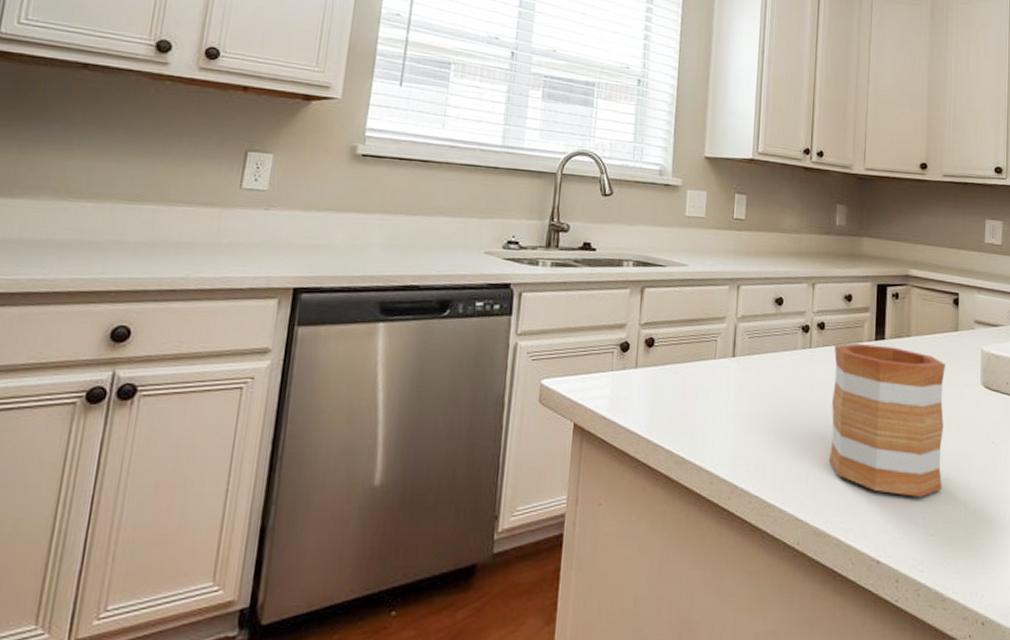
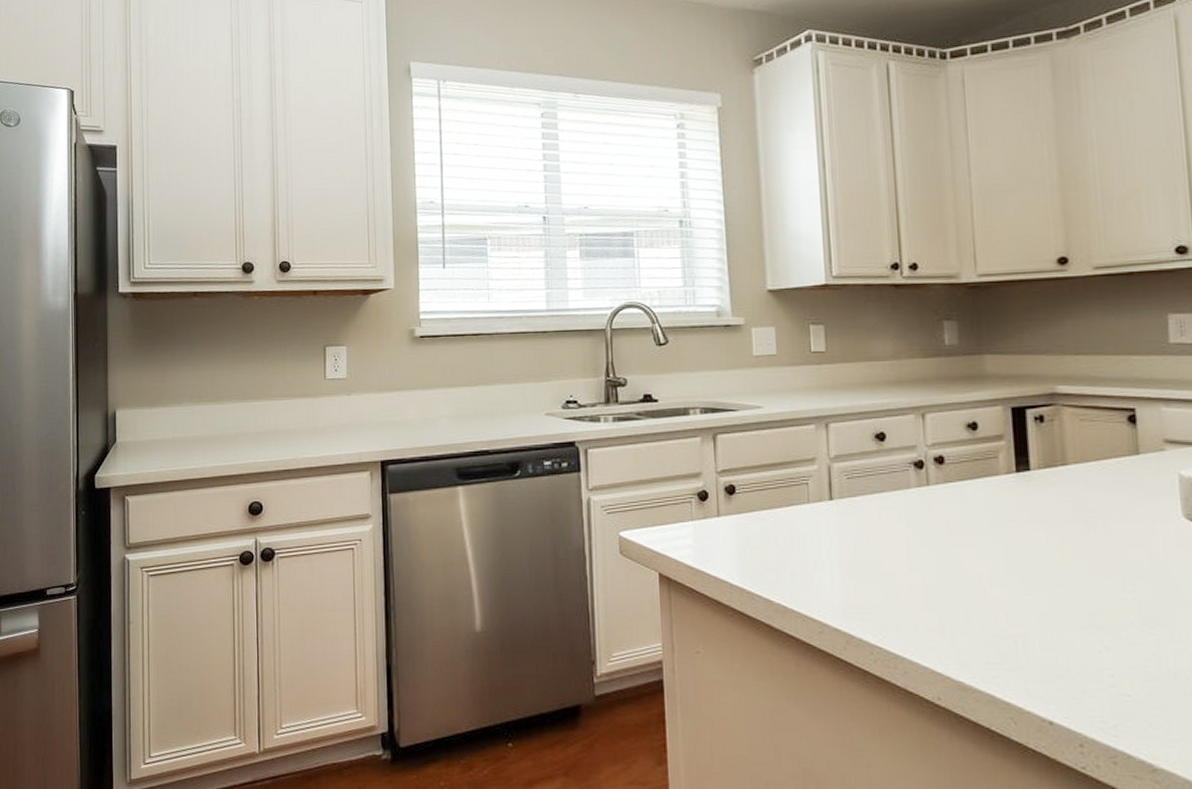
mug: present [828,342,946,497] -> none [959,476,1136,651]

